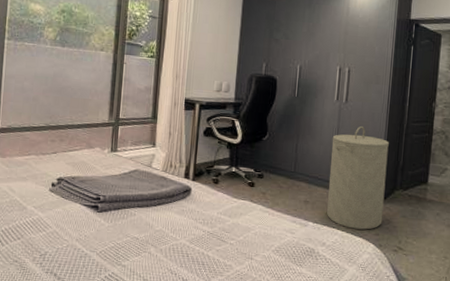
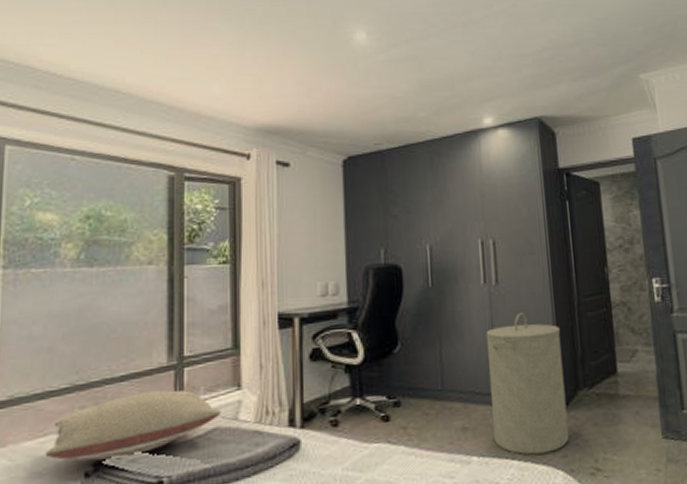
pillow: none [28,138,141,179] -> present [45,390,222,461]

